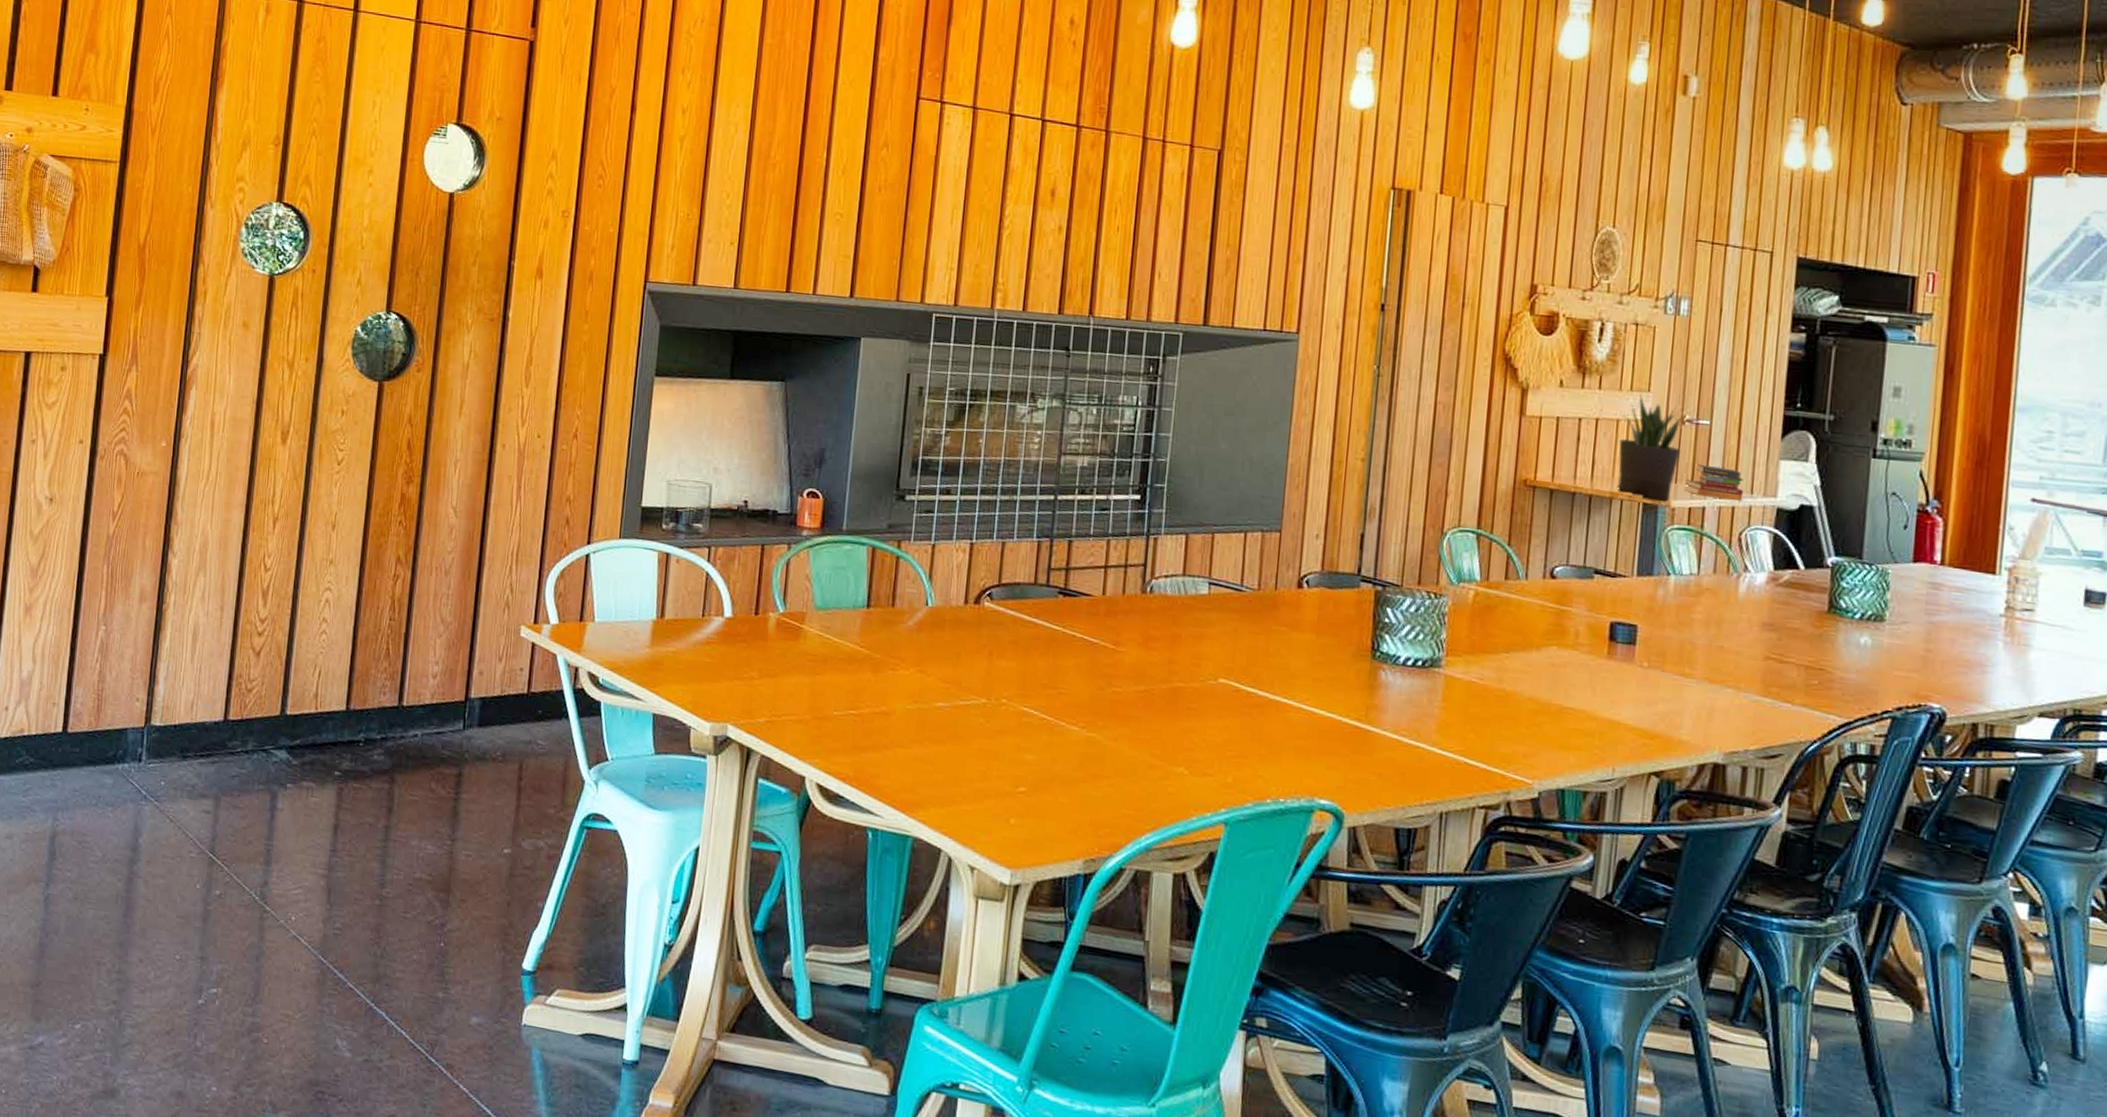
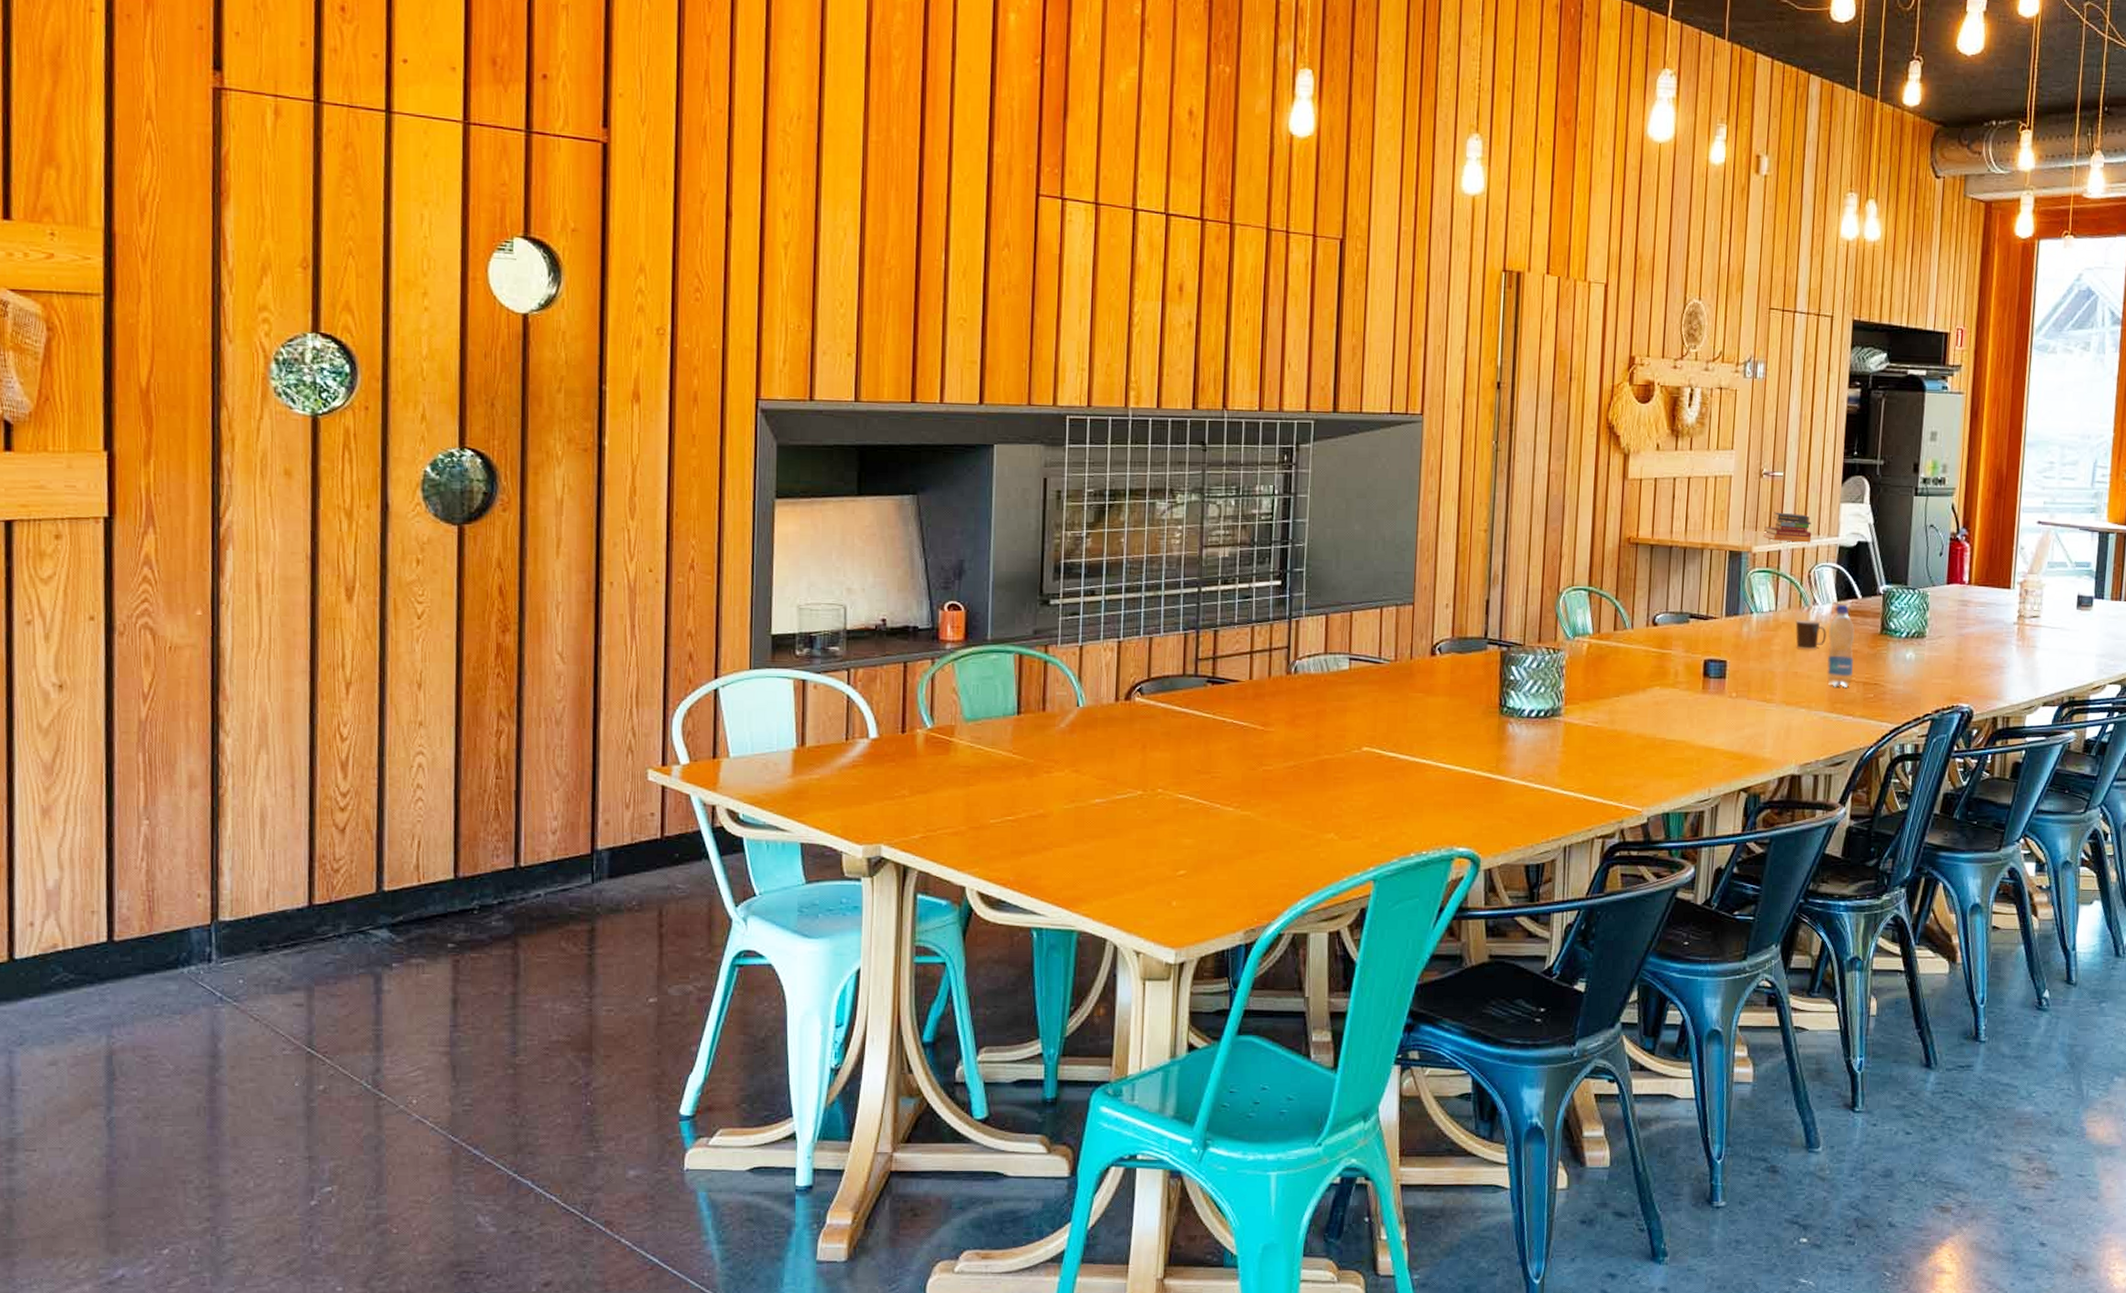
planter: present [1617,394,1685,502] -> none [1708,452,1762,549]
mug: none [1721,587,1760,624] -> present [1795,620,1826,651]
bottle: none [1759,574,1795,670] -> present [1826,605,1855,687]

